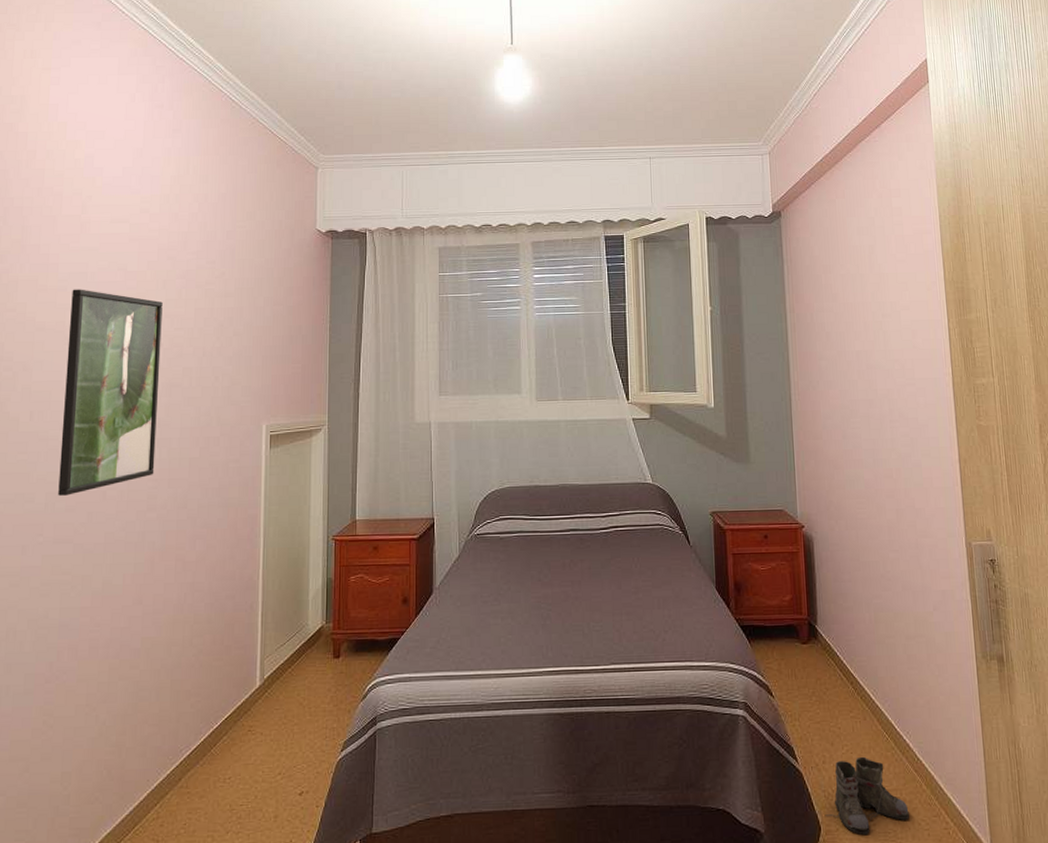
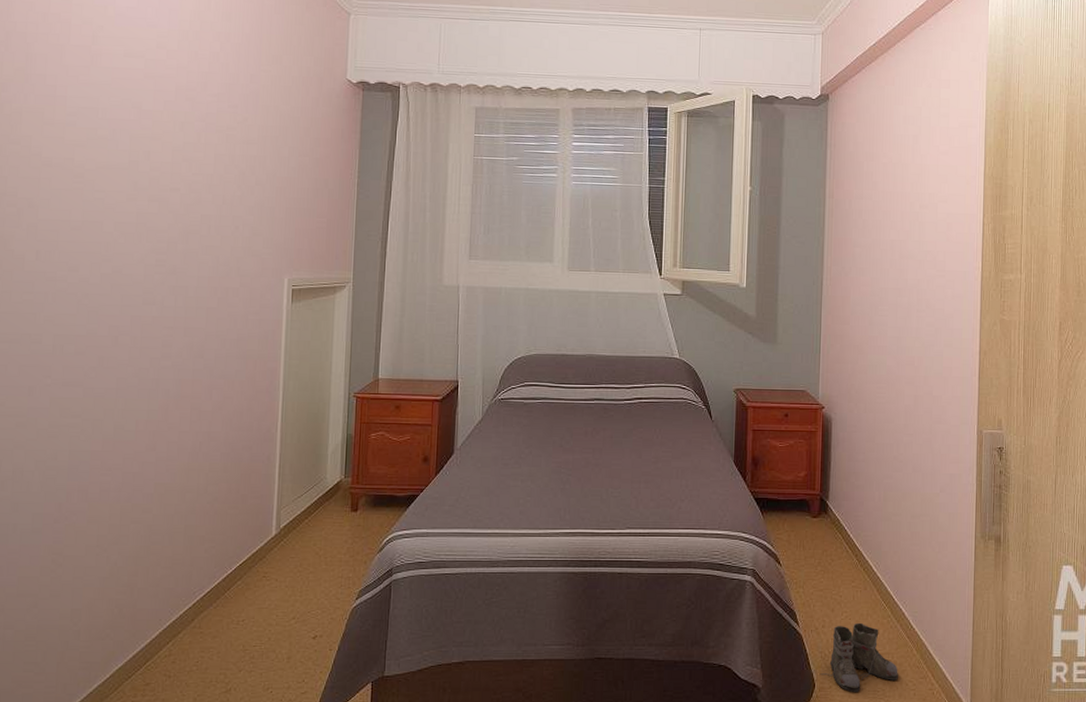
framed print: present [58,289,163,496] -> none [67,125,180,339]

